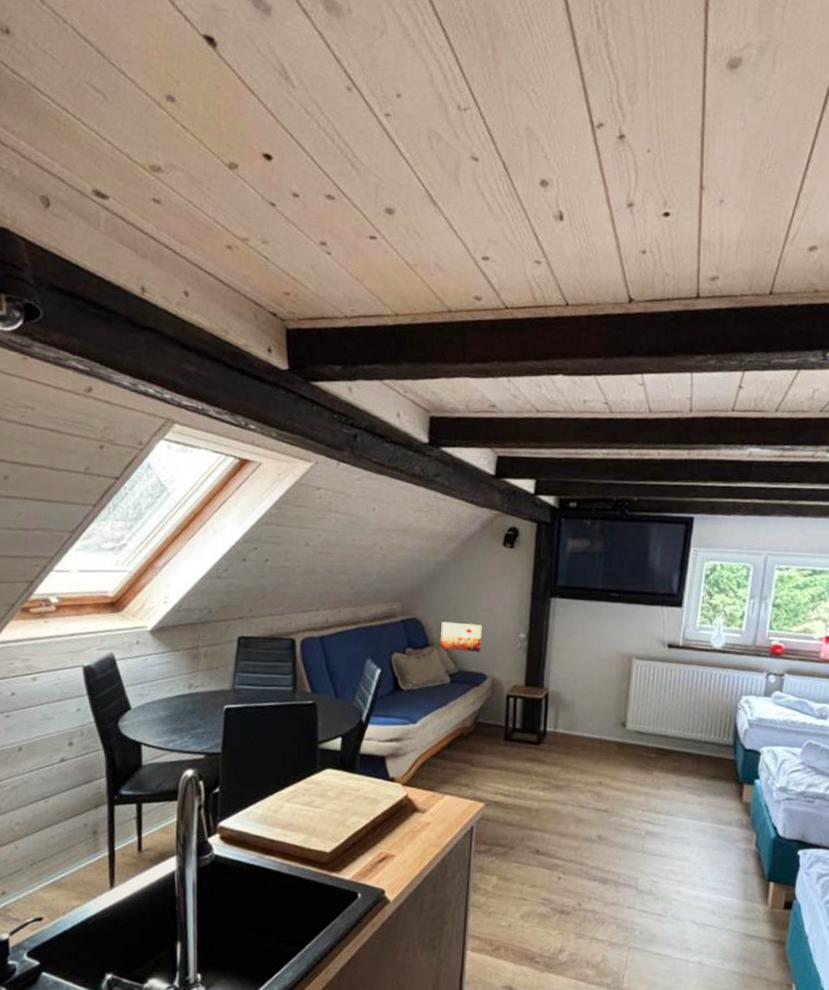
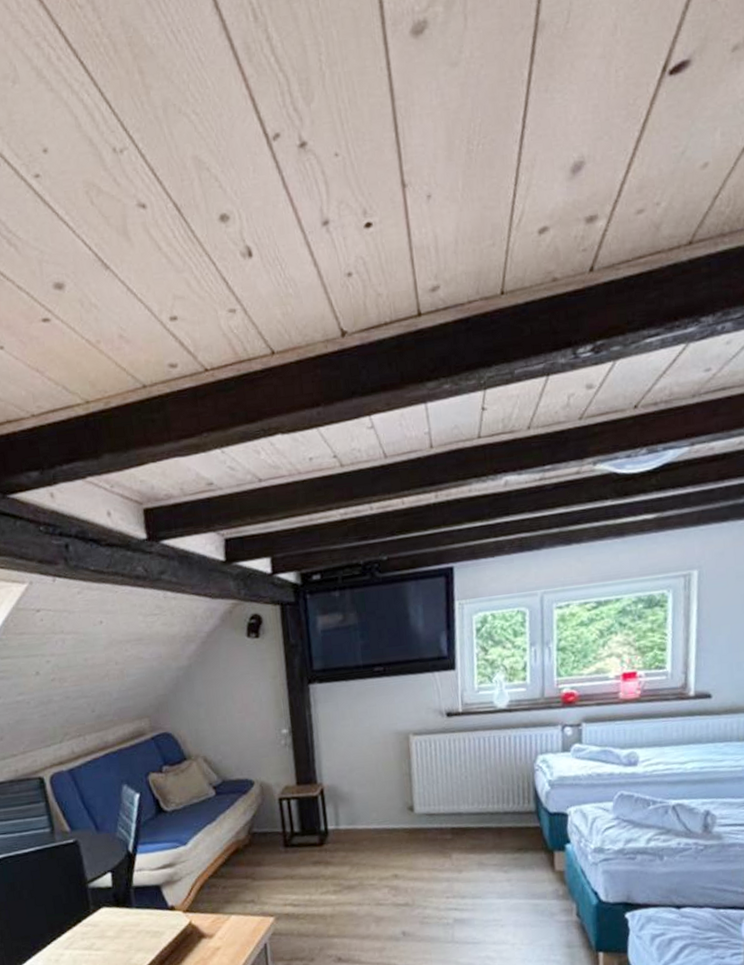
wall art: present [440,621,482,652] -> none [195,727,243,761]

